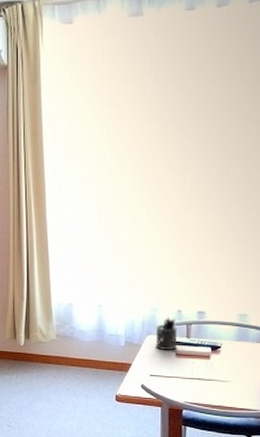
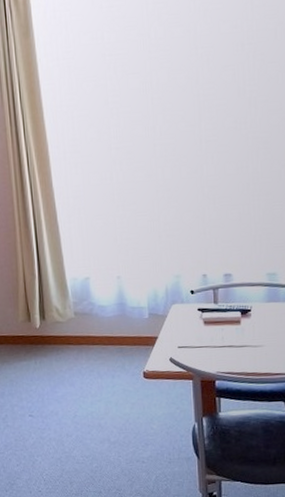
pen holder: present [155,317,178,350] -> none [180,283,205,319]

